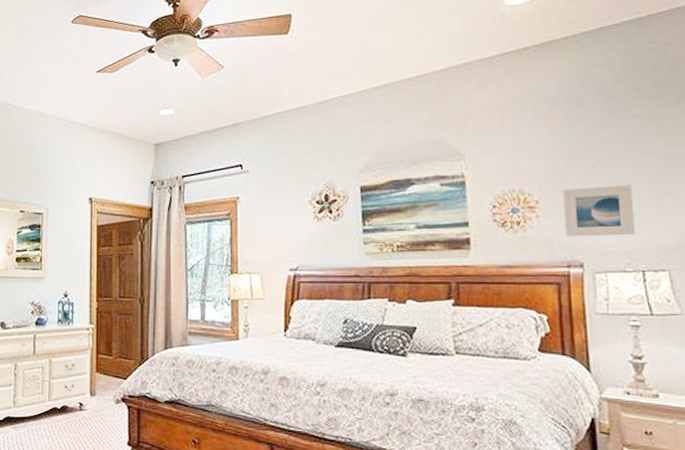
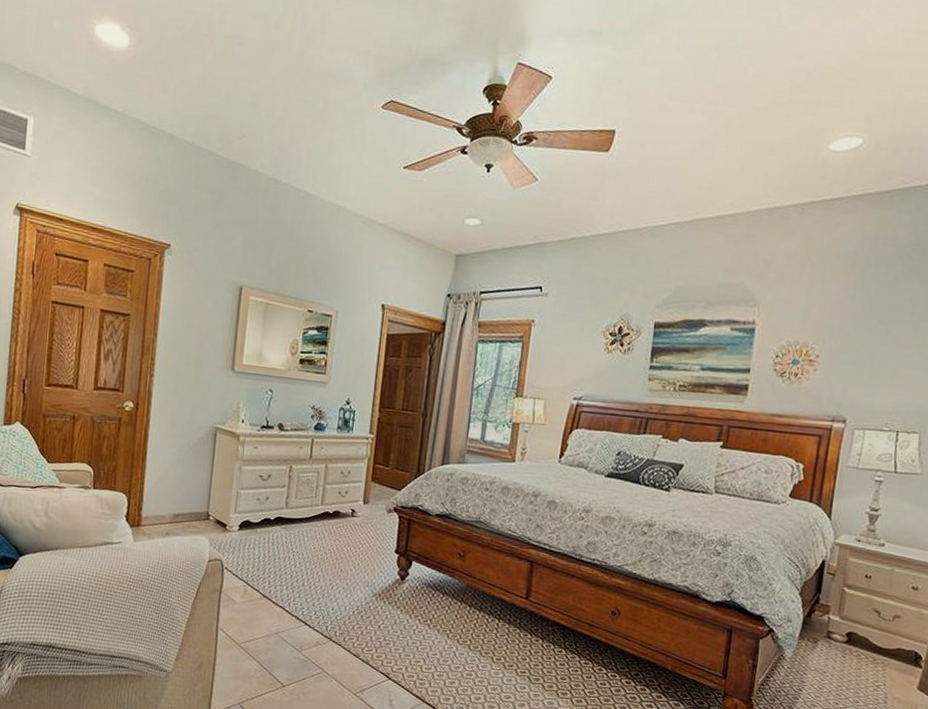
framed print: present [562,185,635,237] -> none [836,346,906,397]

